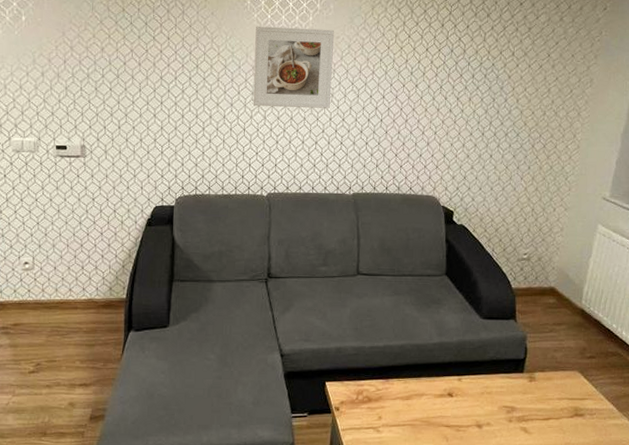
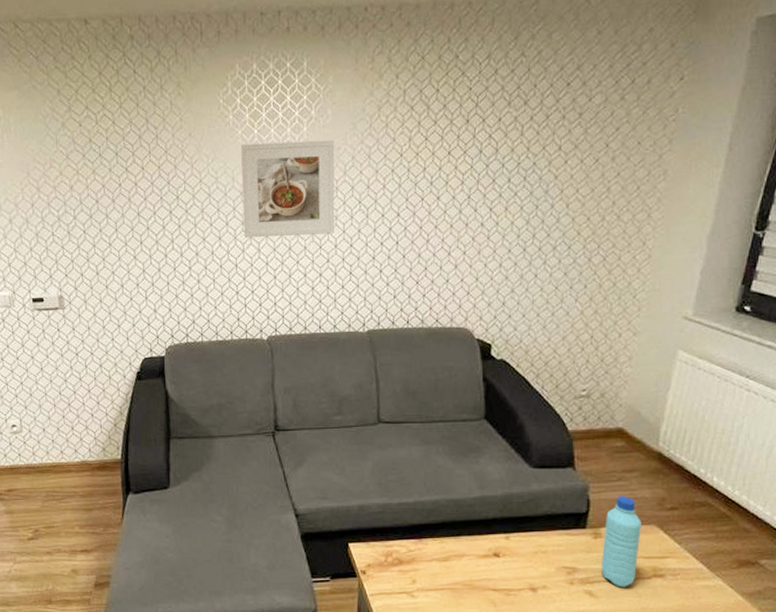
water bottle: none [535,345,567,425] -> present [602,495,641,587]

